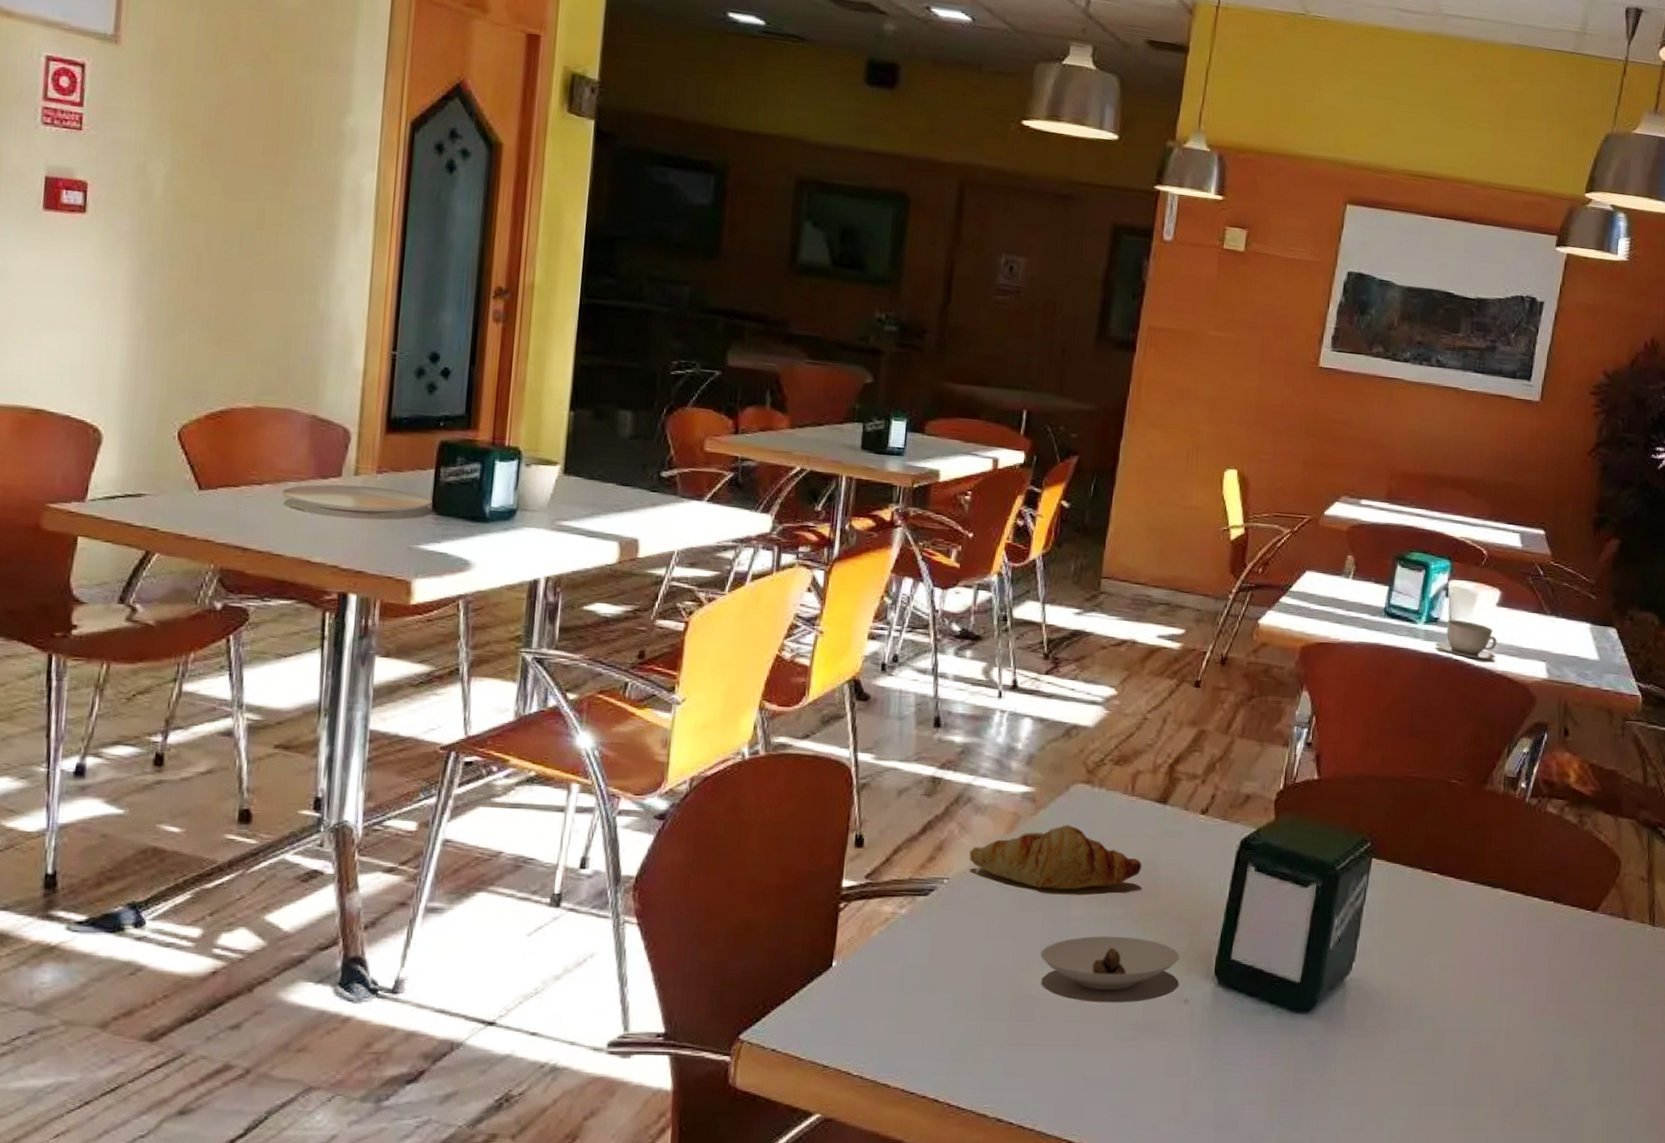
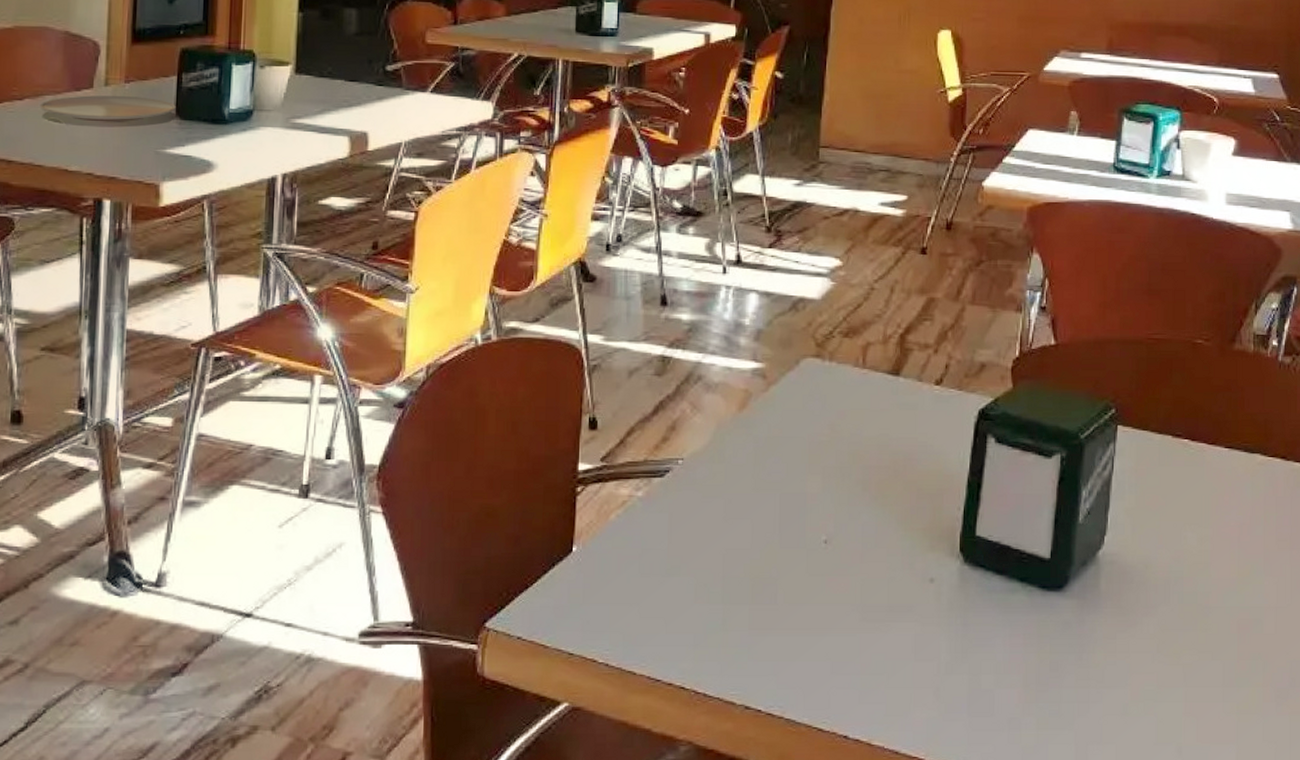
croissant: present [969,825,1142,890] -> none [702,400,878,468]
saucer: present [1041,936,1180,991] -> none [780,514,922,571]
teacup: present [1435,620,1497,659] -> none [1169,172,1236,212]

